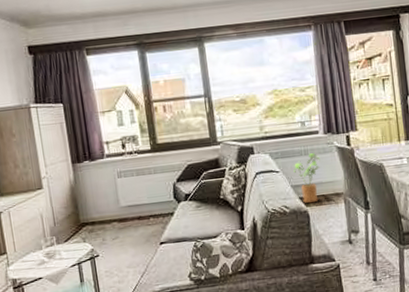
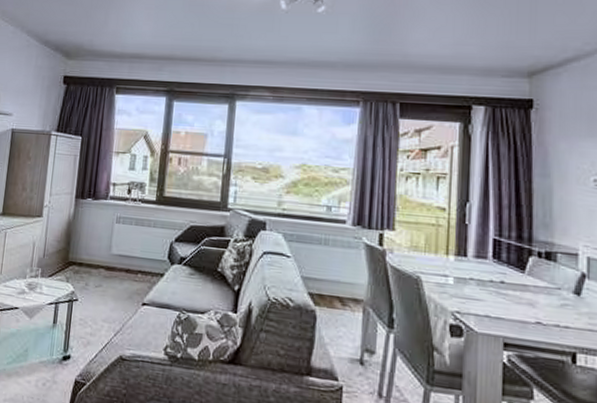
house plant: present [293,153,320,204] -> none [307,244,342,304]

